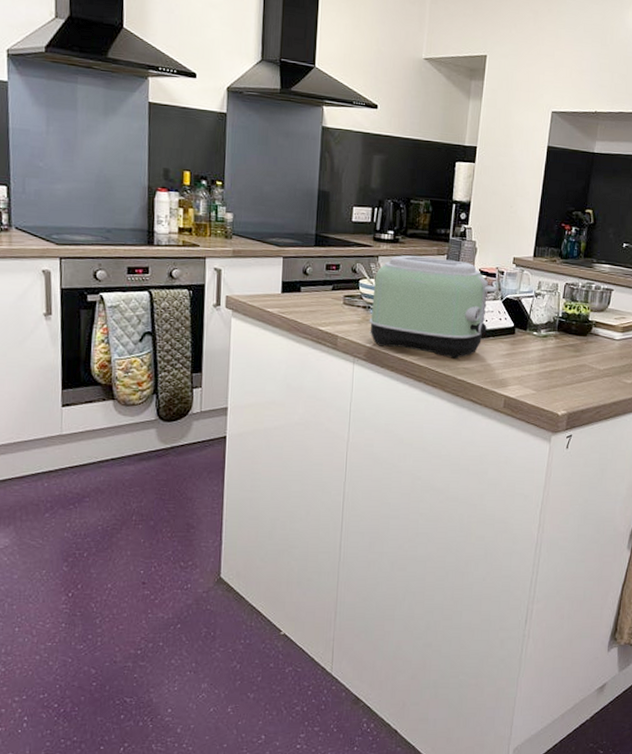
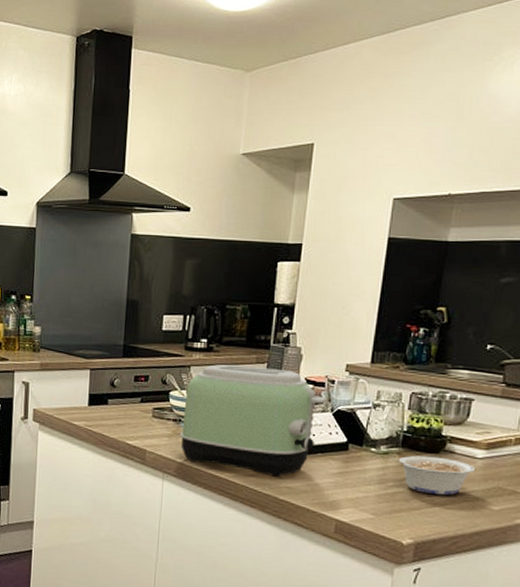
legume: none [547,338,614,372] -> present [388,455,476,496]

